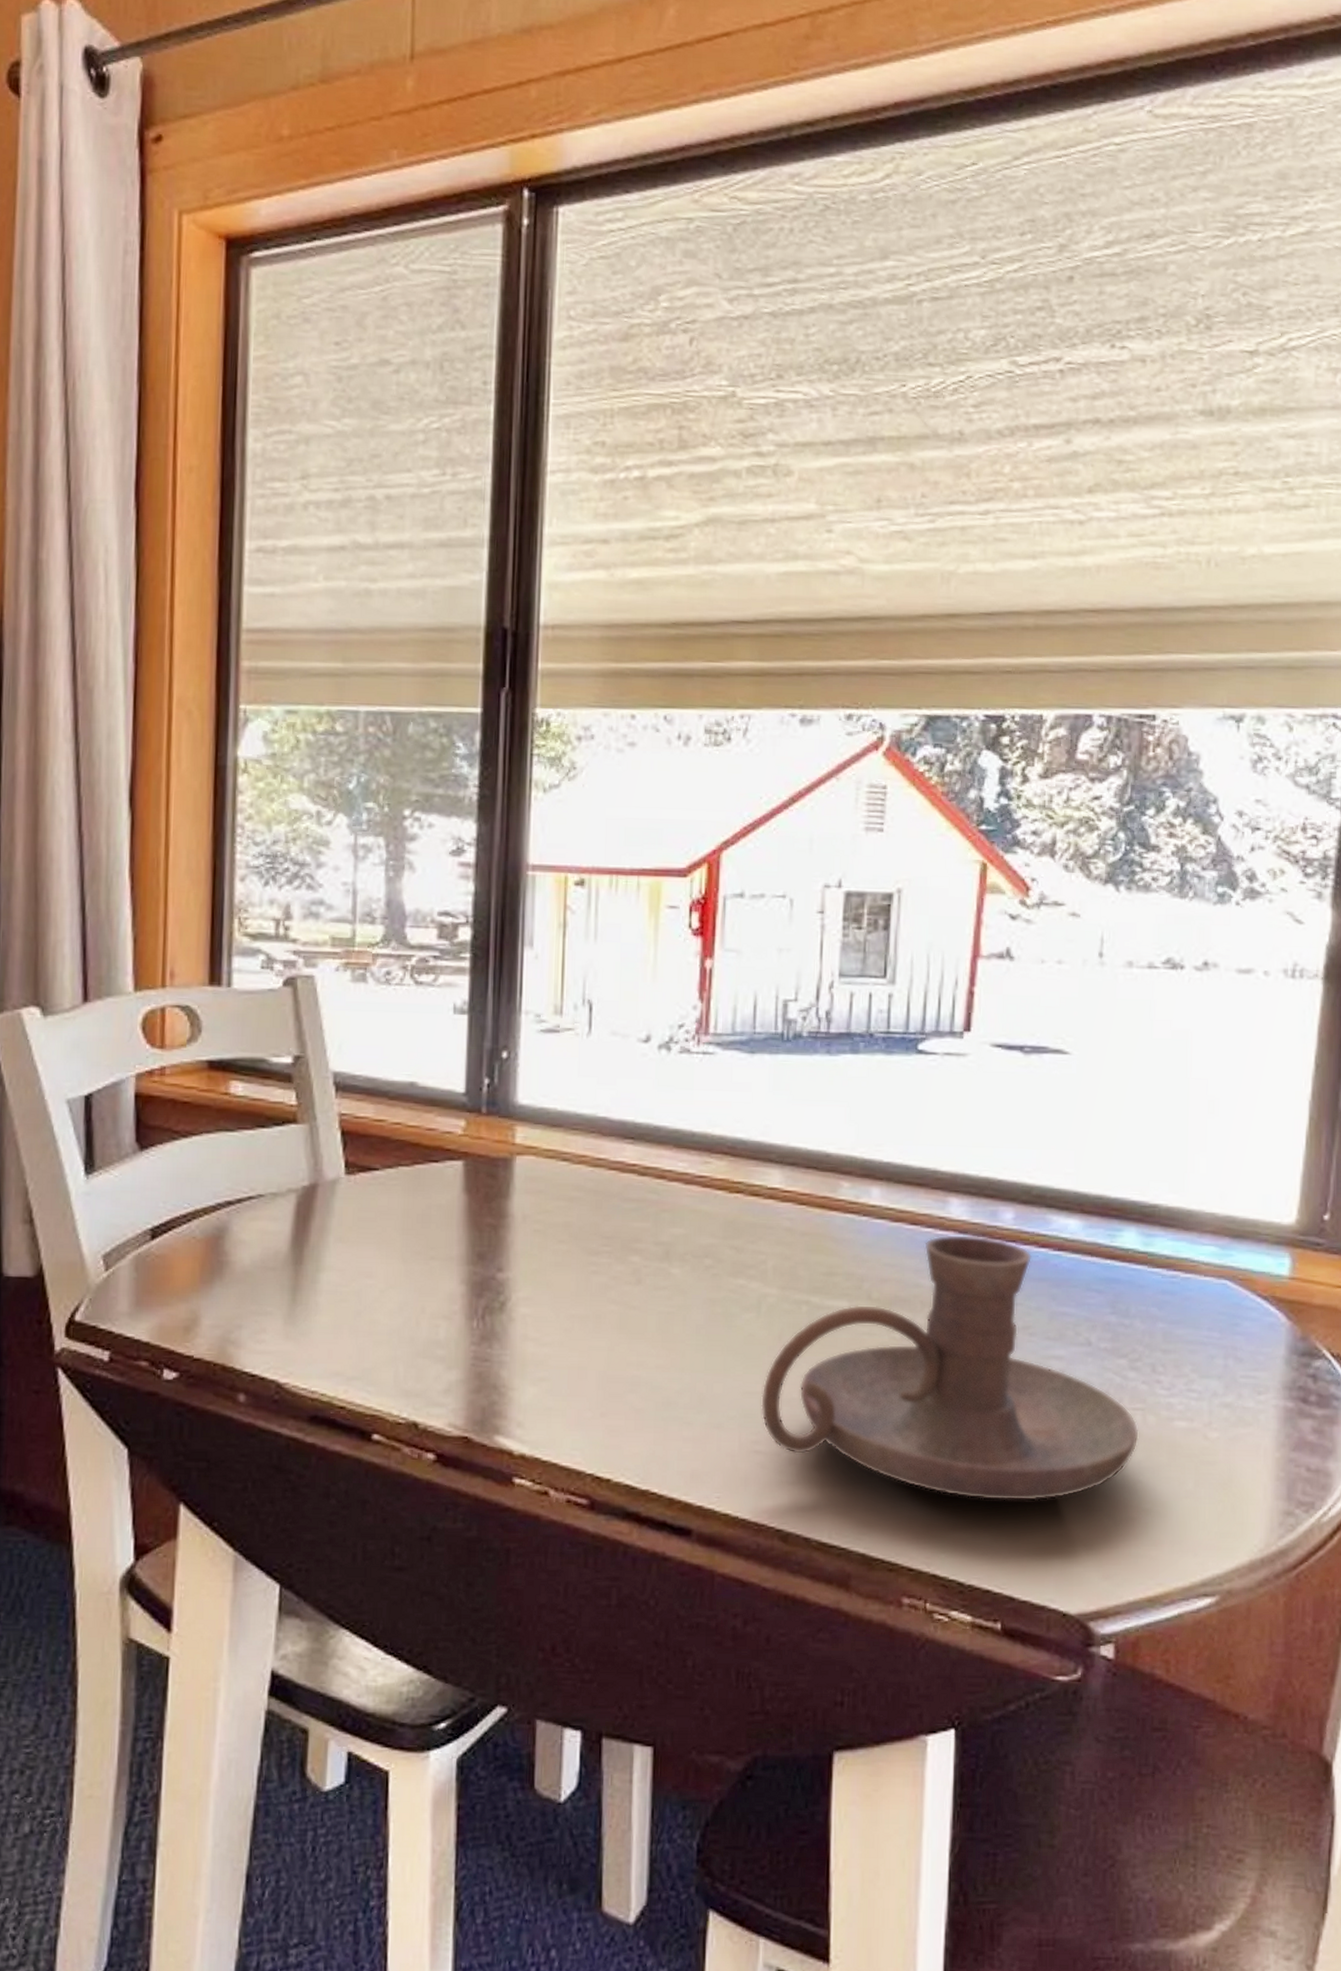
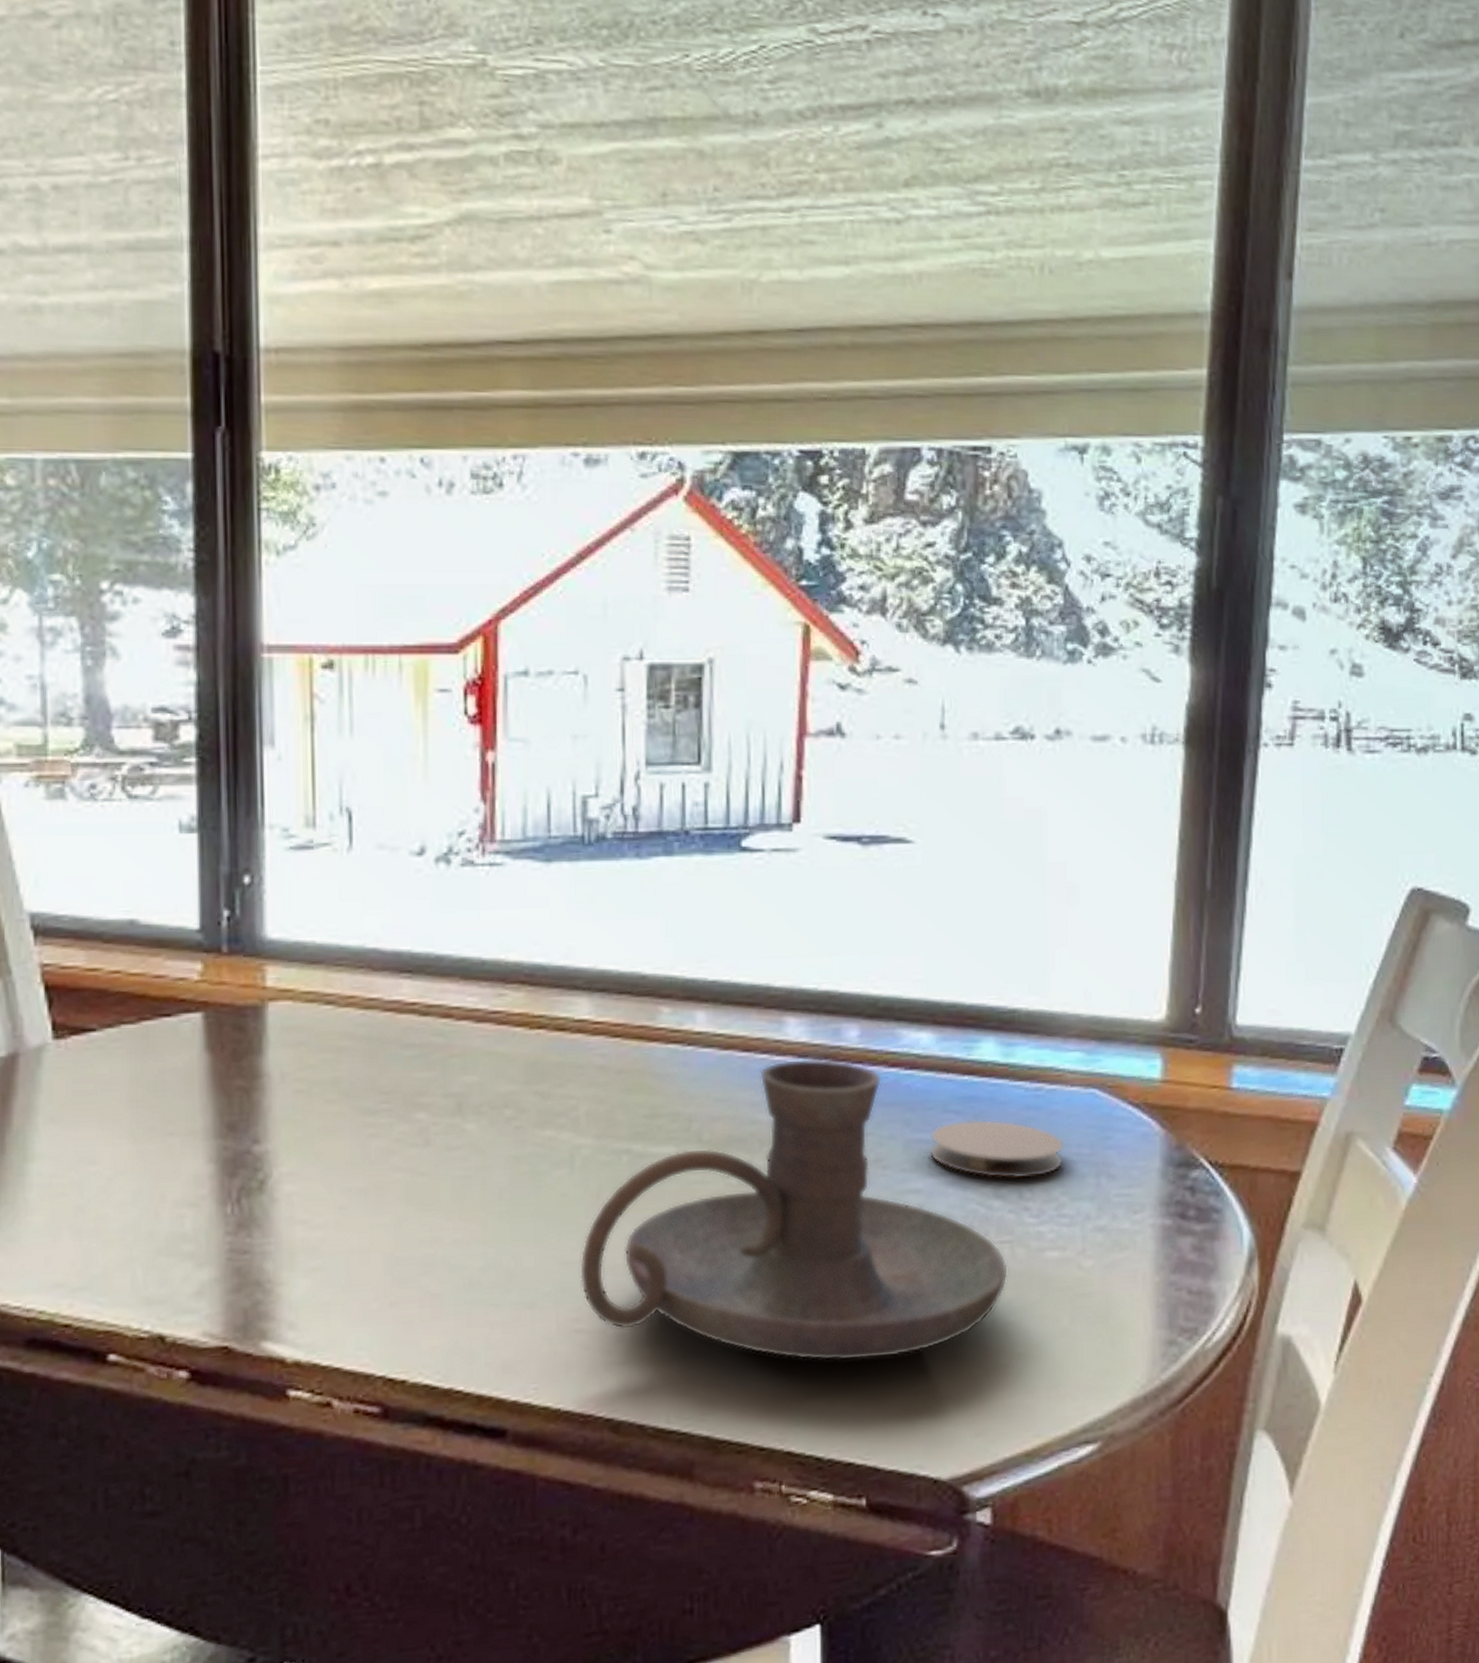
coaster: none [1073,1298,1196,1355] -> present [930,1119,1064,1179]

